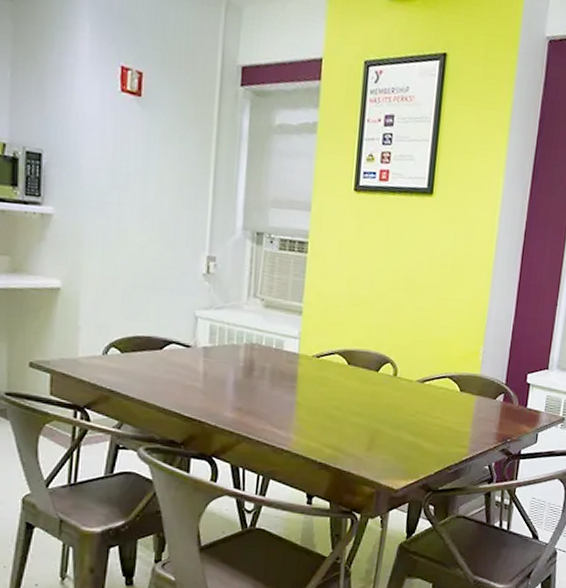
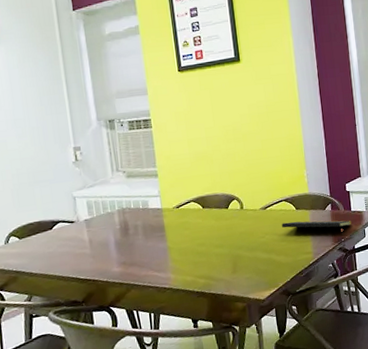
notepad: none [439,404,524,435] -> present [282,220,352,235]

